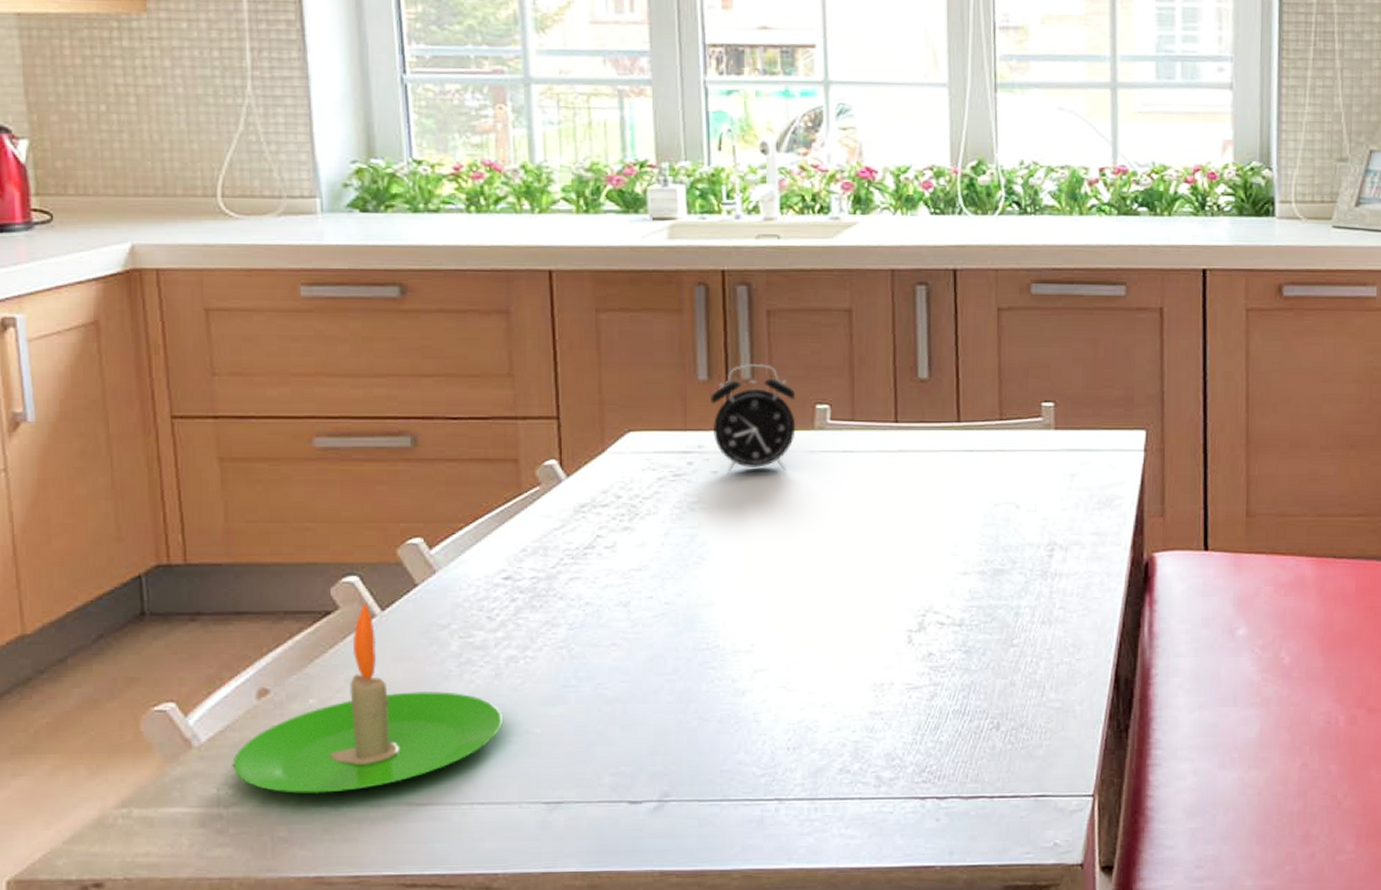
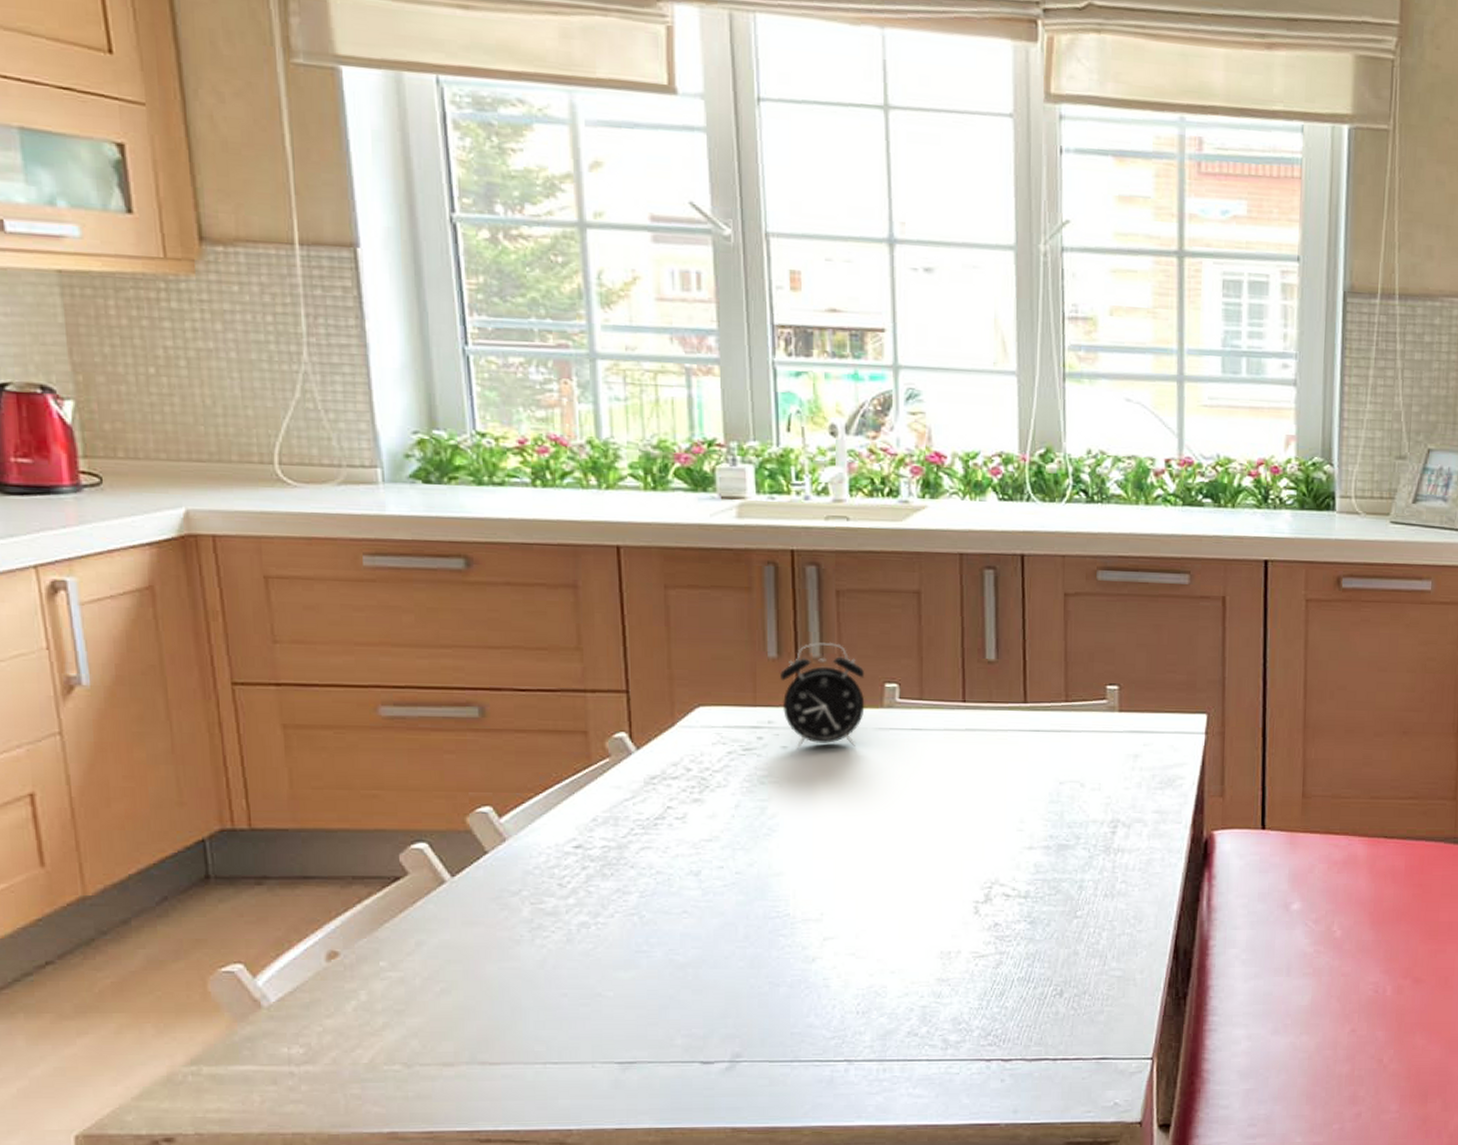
candle: present [232,604,504,794] -> none [303,870,576,1054]

